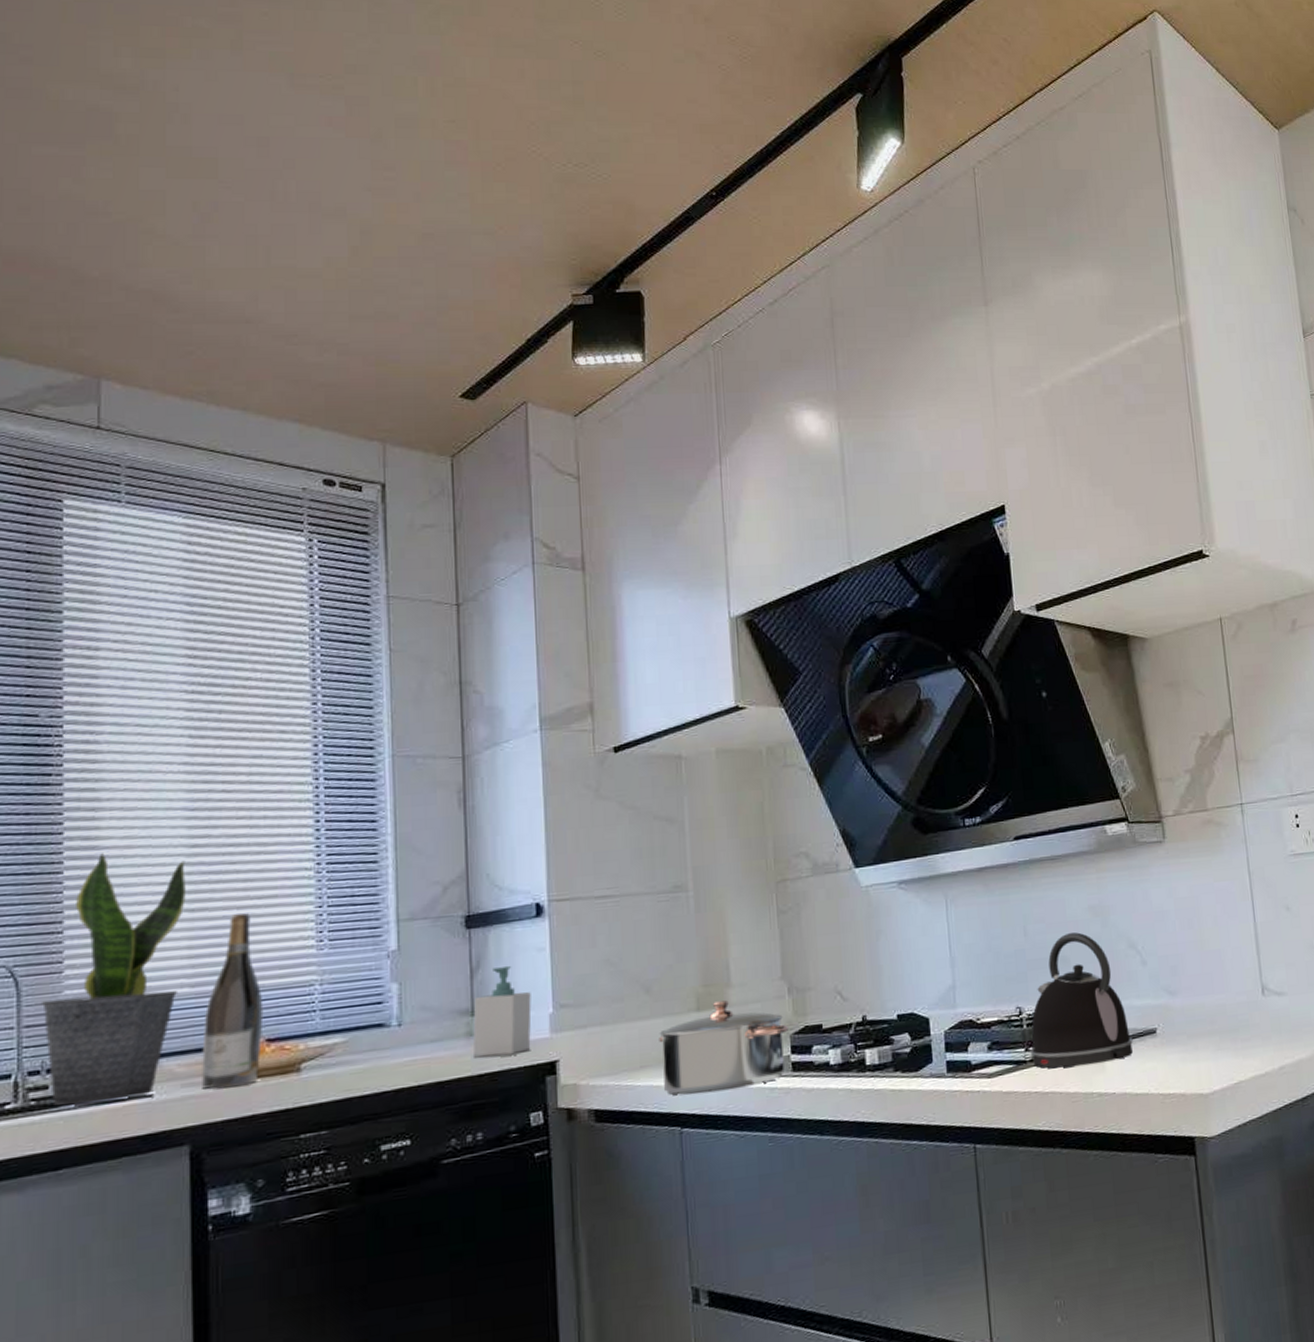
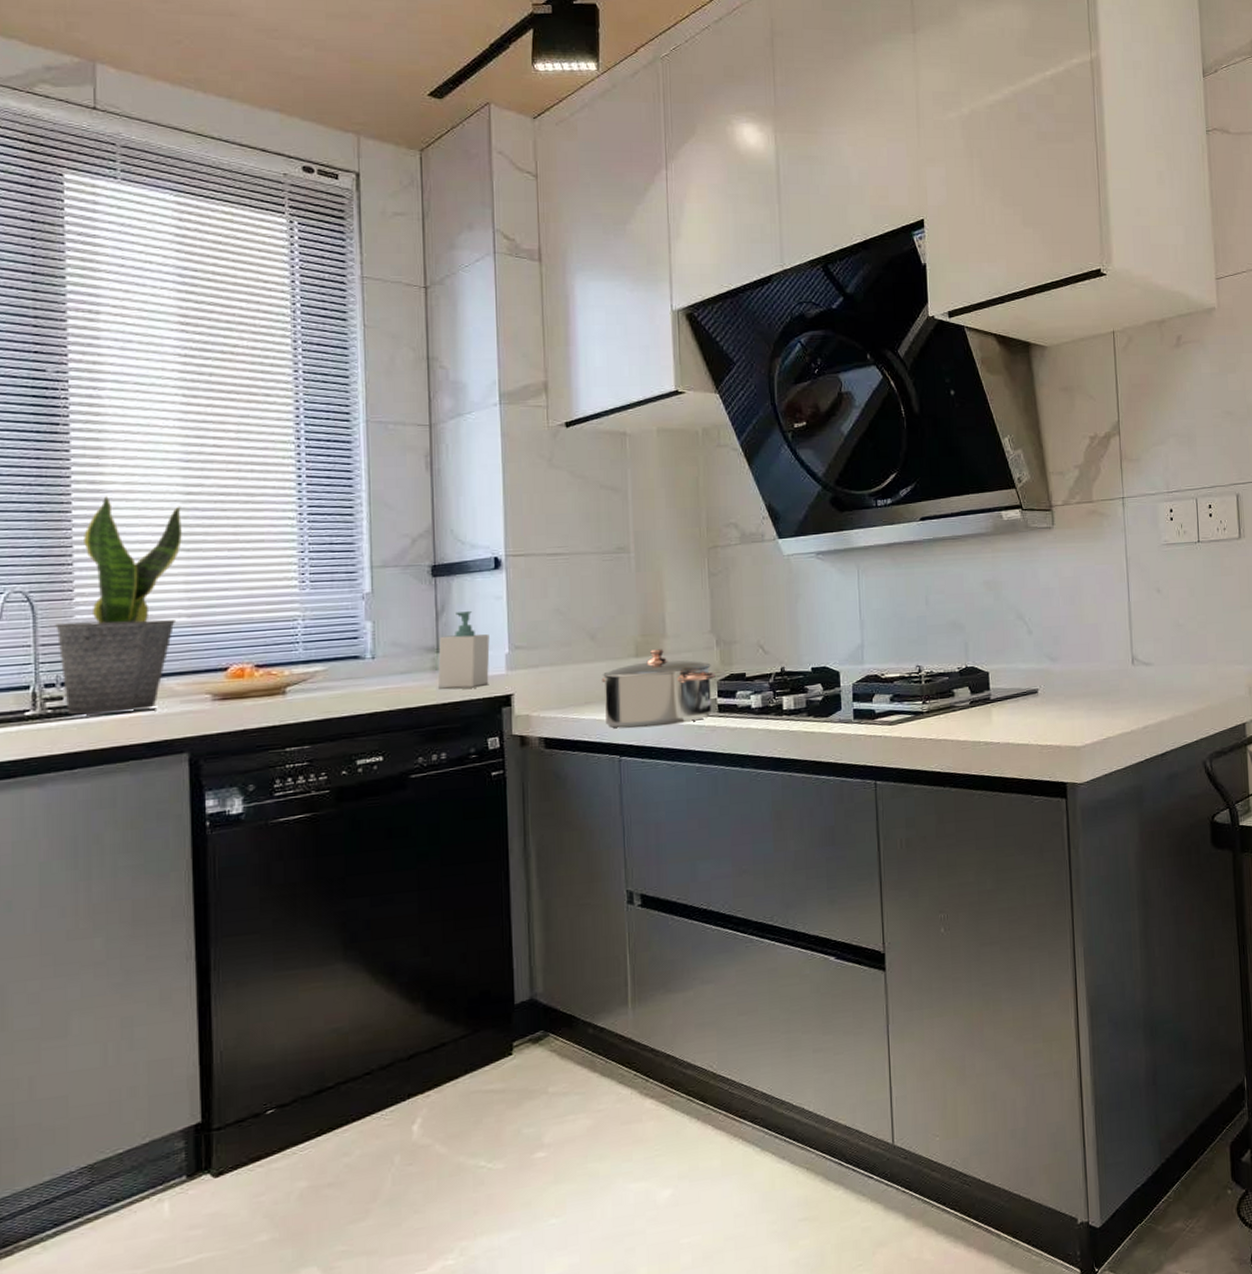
wine bottle: present [202,913,264,1089] -> none [198,555,253,706]
kettle: present [1031,932,1133,1069] -> none [928,603,1017,719]

